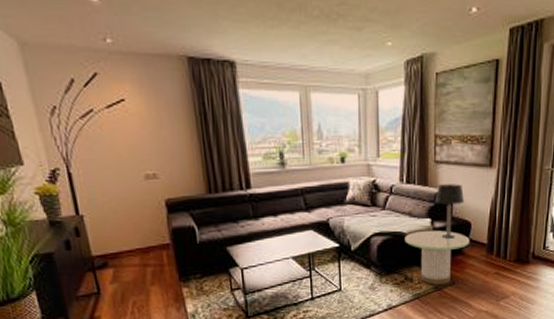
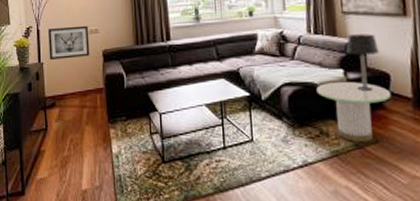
wall art: none [85,169,149,213] -> present [48,25,90,61]

